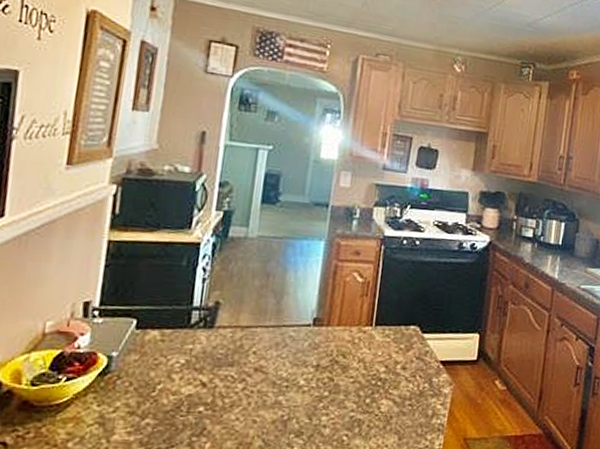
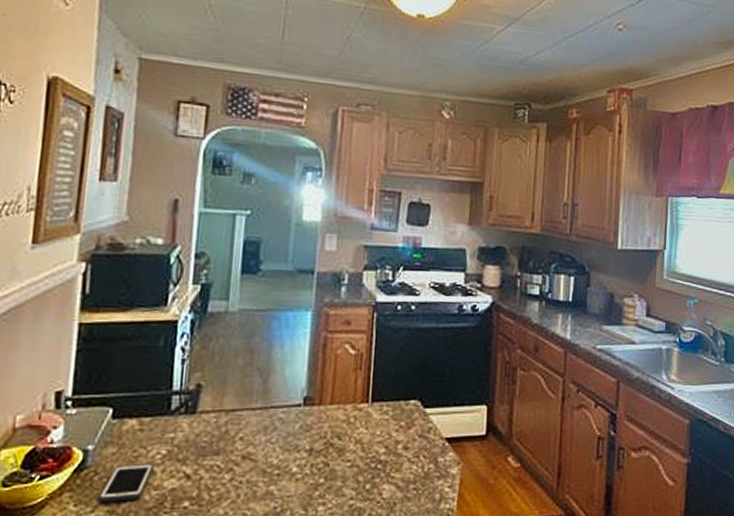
cell phone: none [120,371,172,404] -> present [98,464,153,502]

